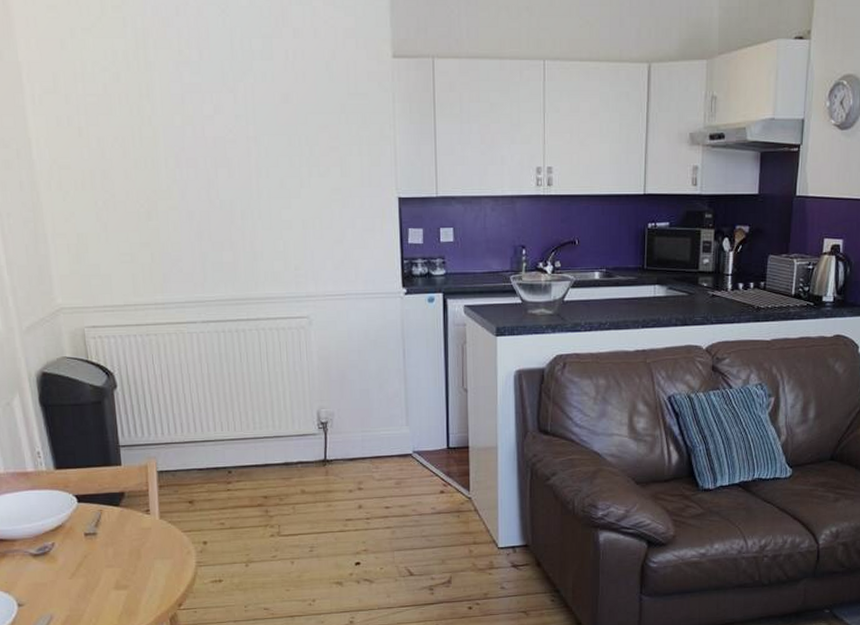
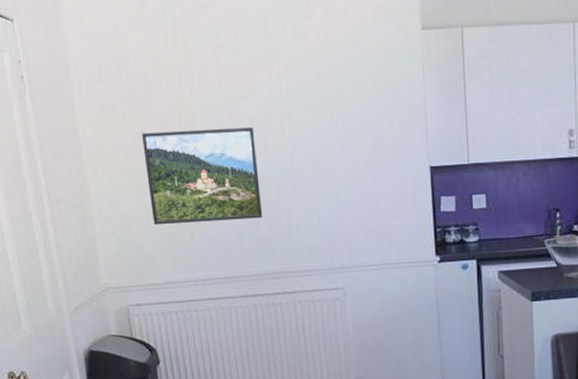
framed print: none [100,147,227,245] -> present [142,127,263,226]

